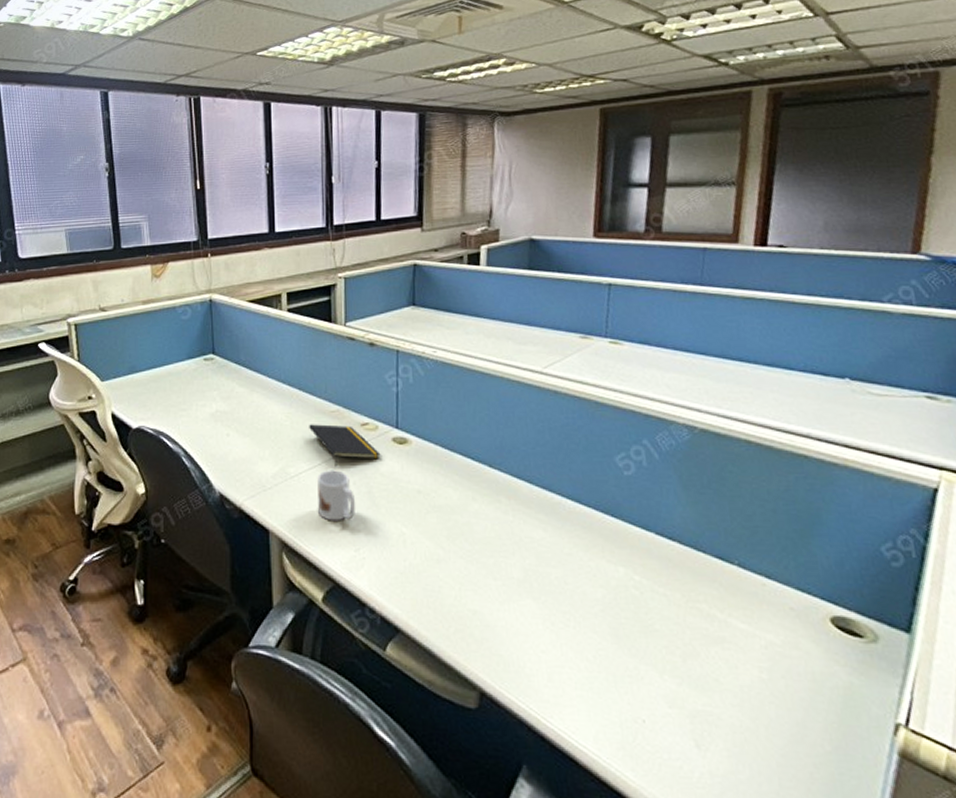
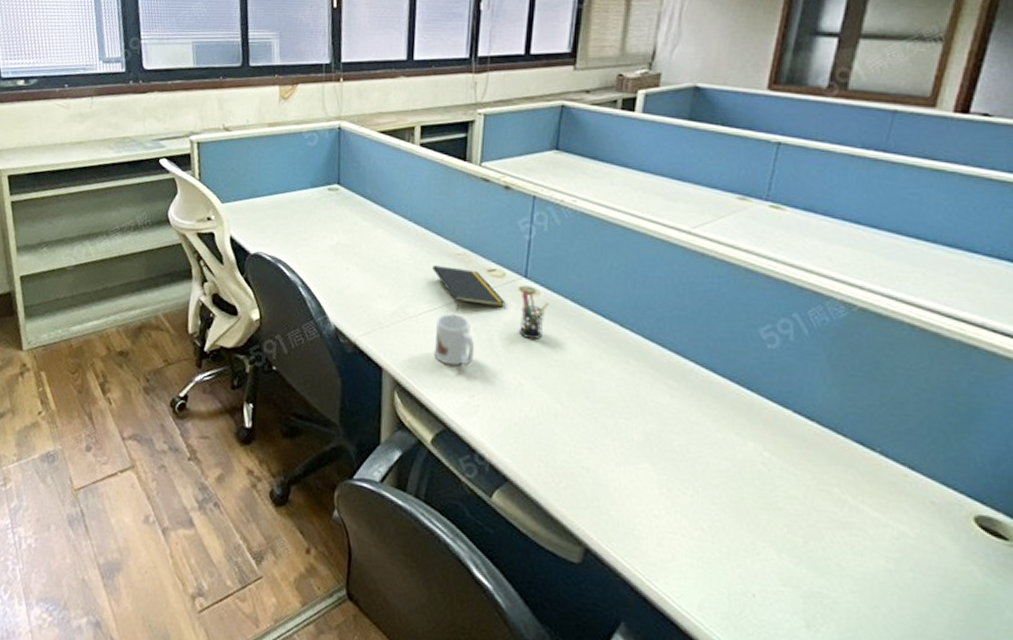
pen holder: none [395,440,422,489] -> present [518,290,550,340]

